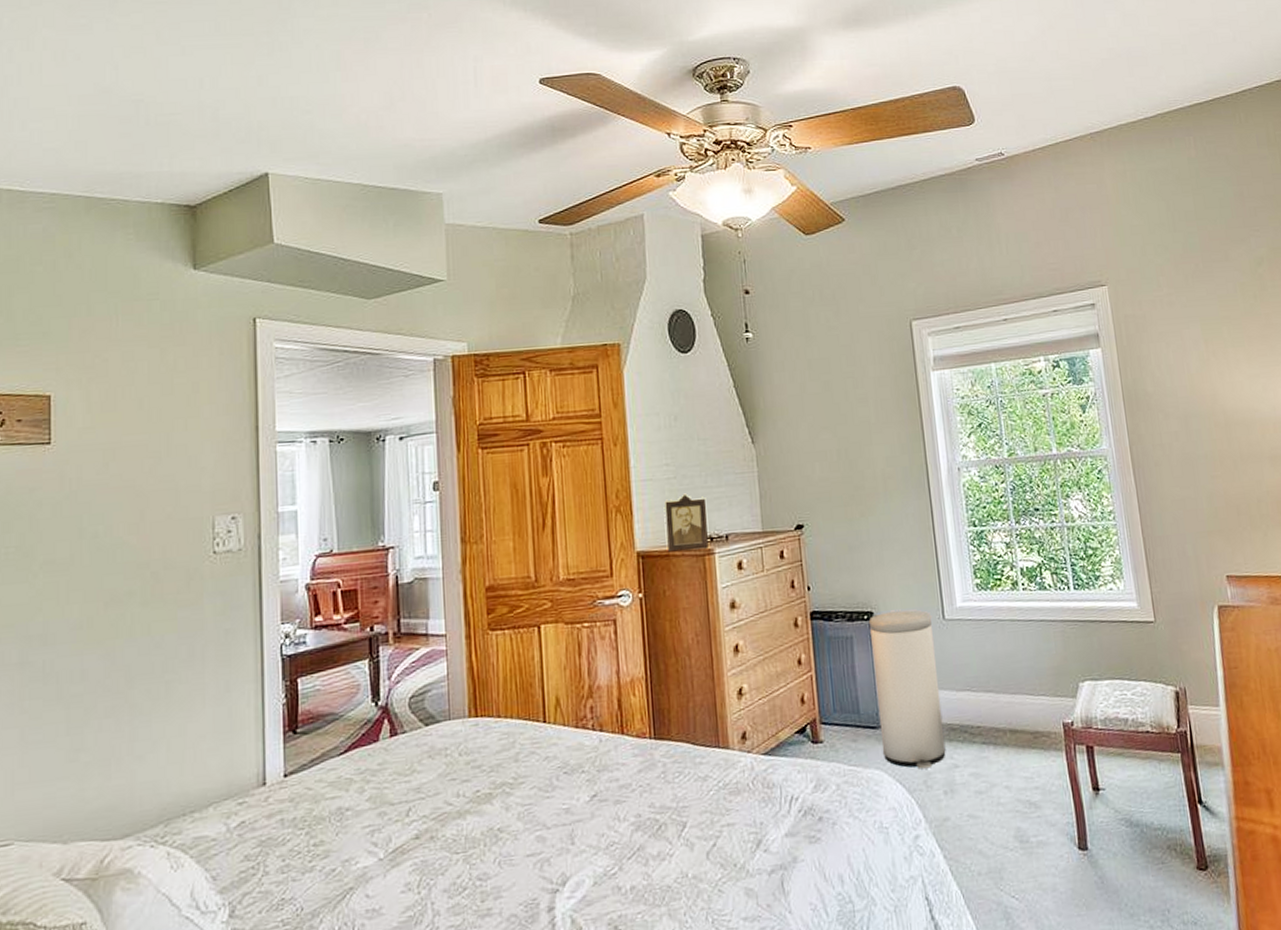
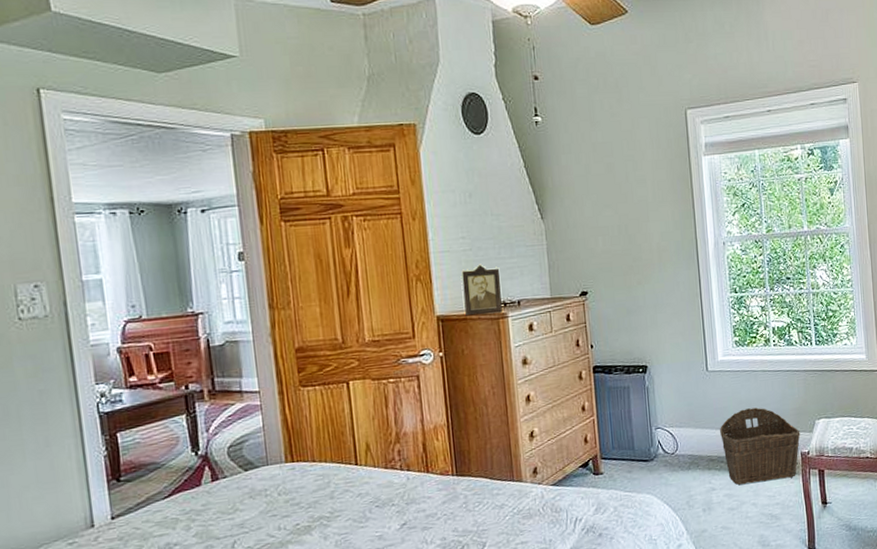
pedal bin: present [869,610,946,770] -> none [644,364,706,493]
wicker basket: none [961,665,1061,763] -> present [720,407,801,486]

